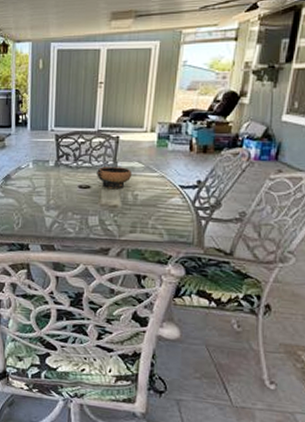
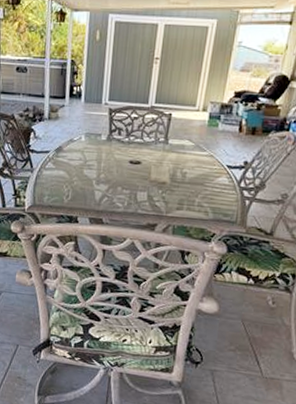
bowl: present [97,167,133,190] -> none [148,143,183,167]

